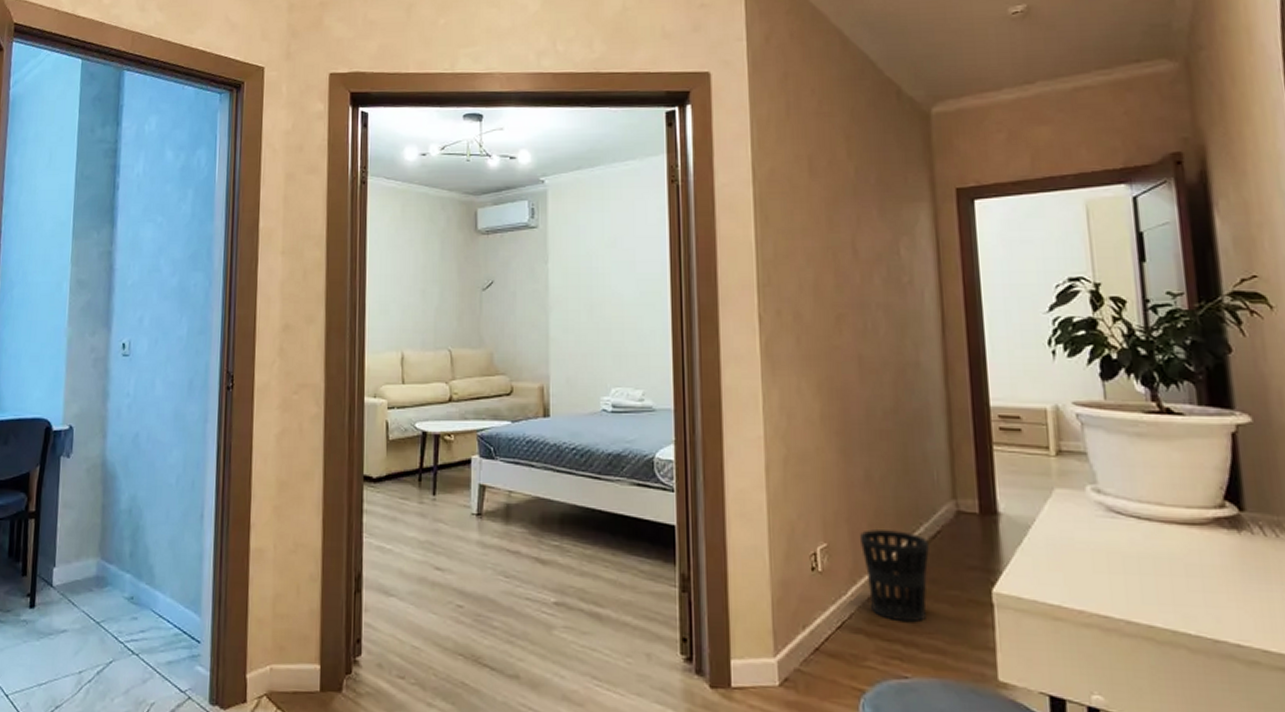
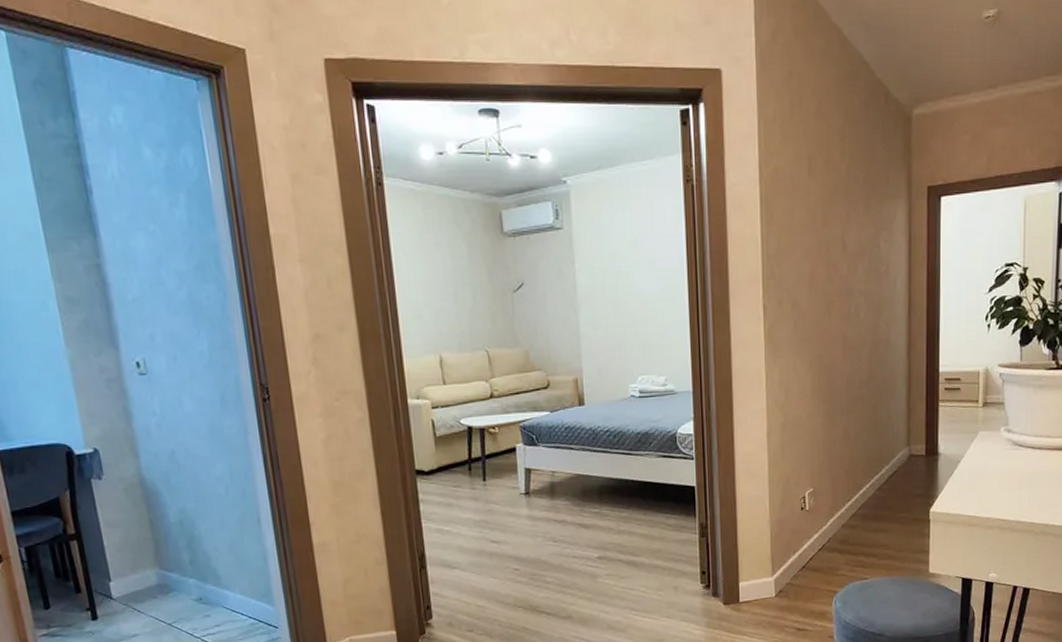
wastebasket: present [860,528,929,623] -> none [838,473,888,540]

